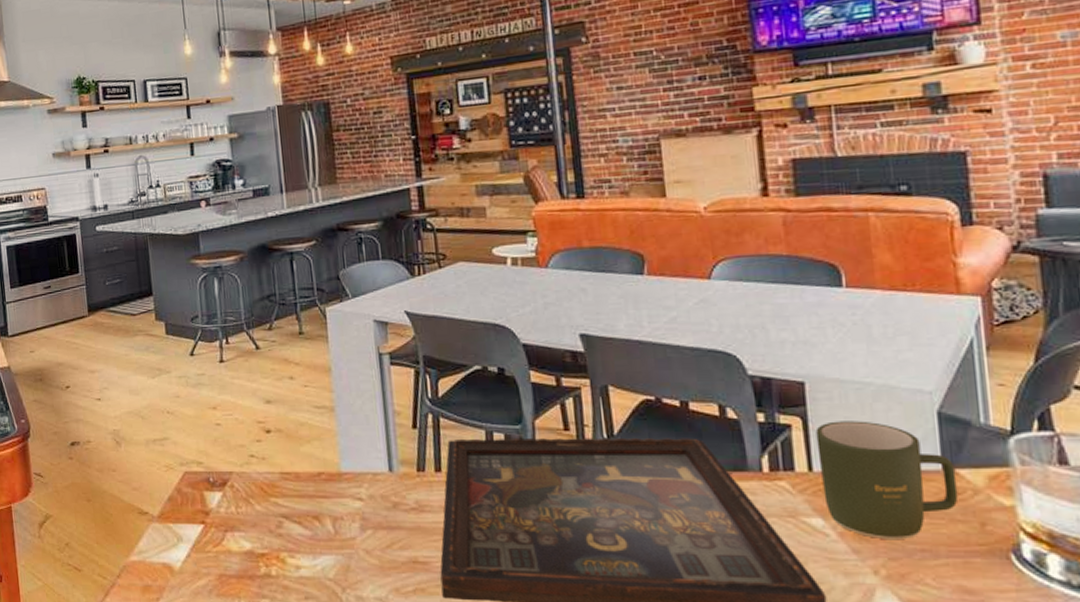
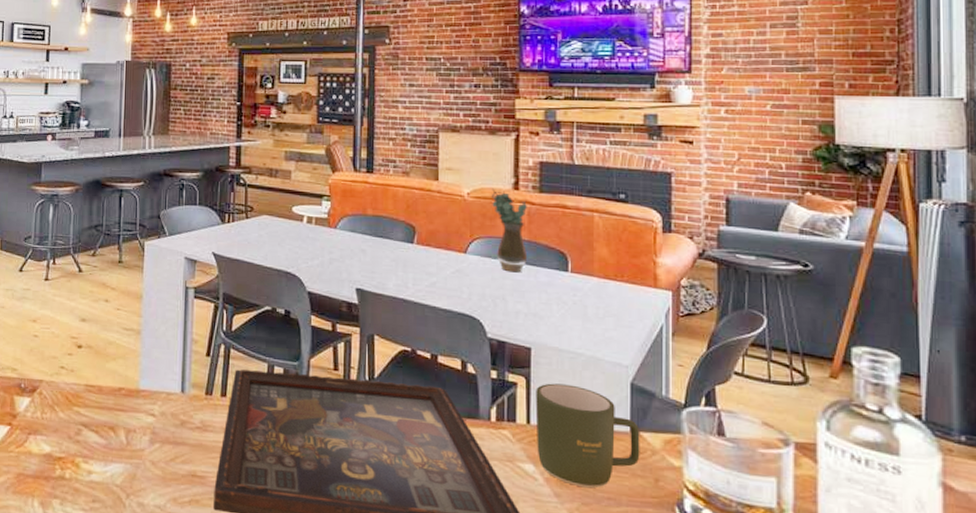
vase: none [734,197,788,296] -> present [491,188,527,273]

